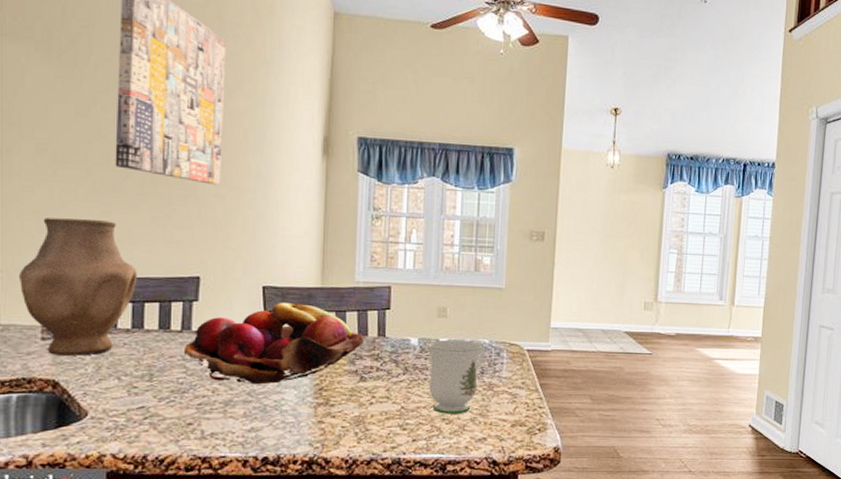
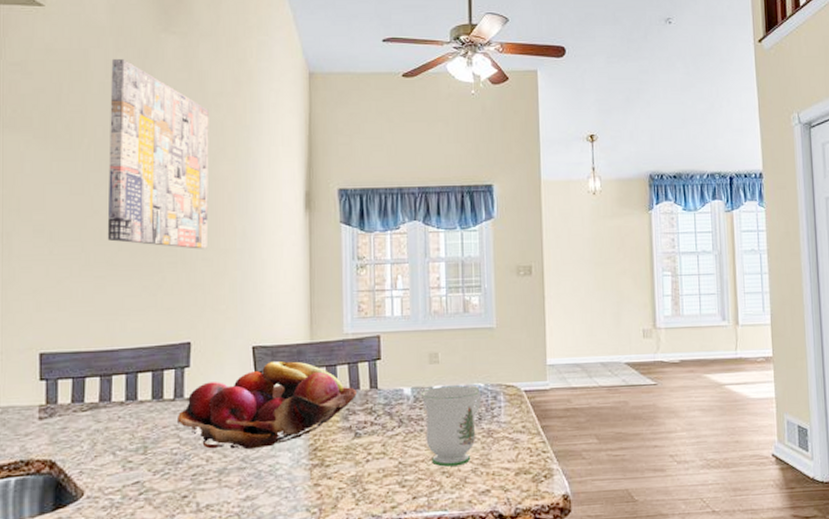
vase: present [18,217,138,356] -> none [17,294,130,434]

